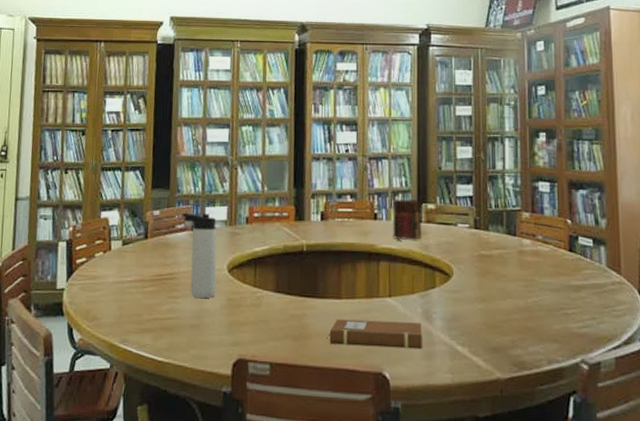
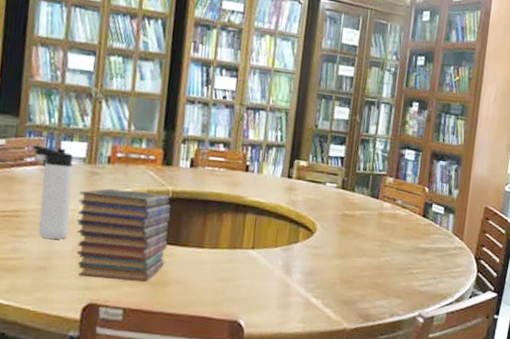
book stack: none [222,247,307,336] -> present [76,188,171,282]
notebook: present [328,319,422,349] -> none [187,267,281,300]
book: present [392,199,421,240] -> none [262,152,294,196]

